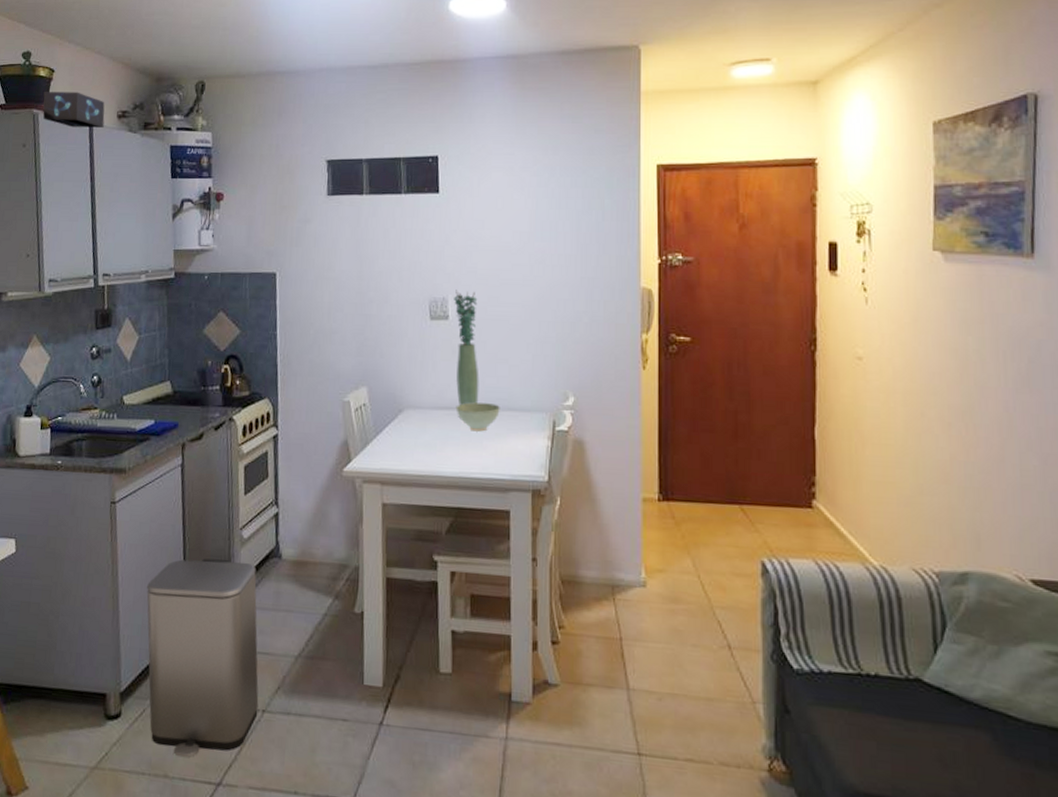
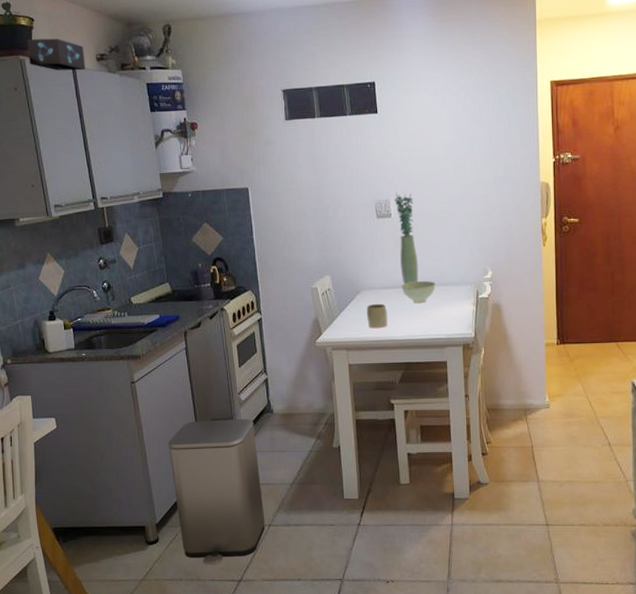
mug: none [409,427,437,460] -> present [366,303,388,329]

